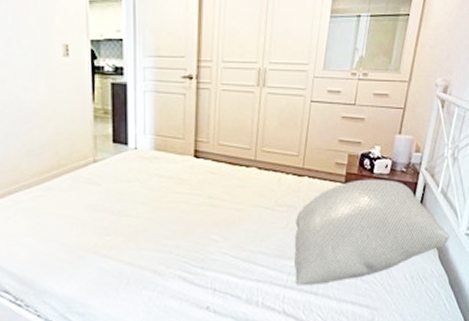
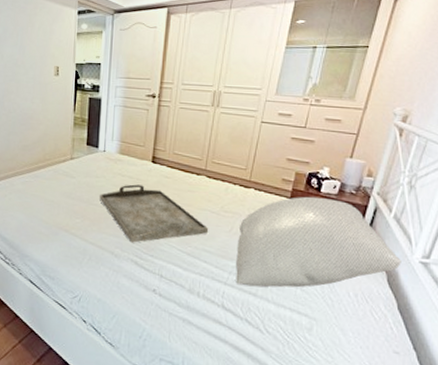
serving tray: none [134,185,264,256] -> present [100,184,209,243]

